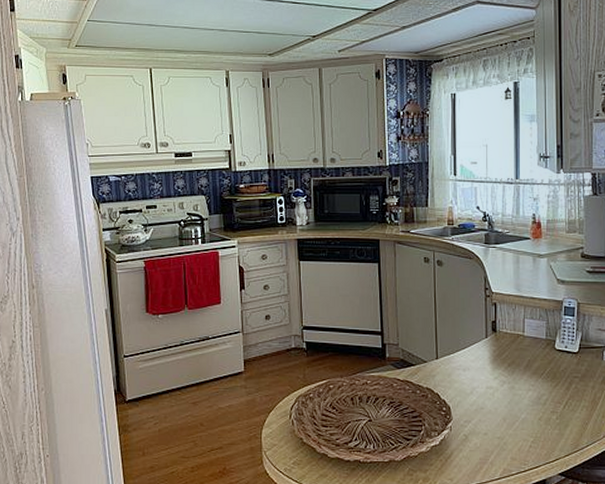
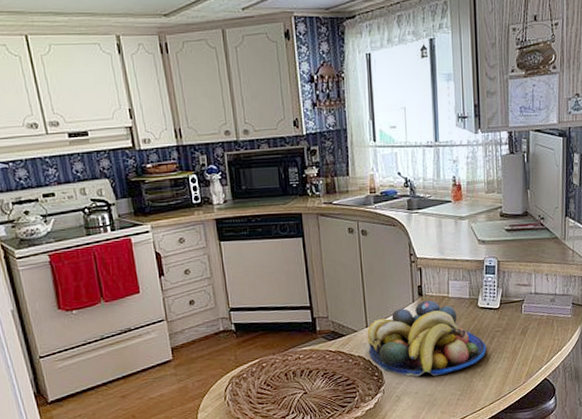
fruit bowl: none [437,337,563,419] -> present [367,300,487,377]

